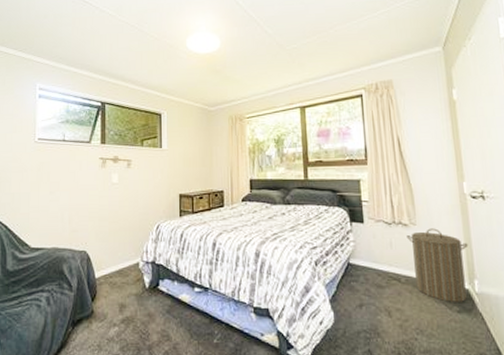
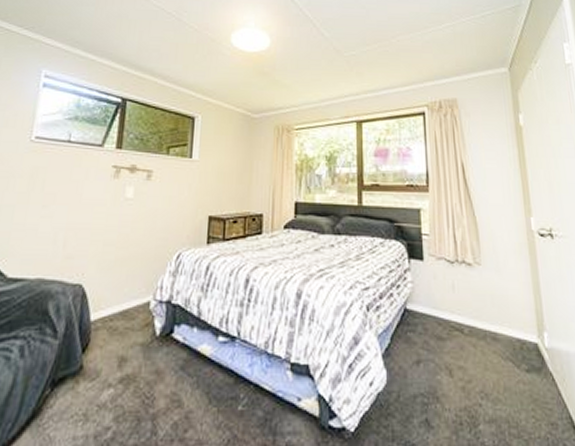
laundry hamper: present [406,228,468,302] -> none [470,269,537,359]

